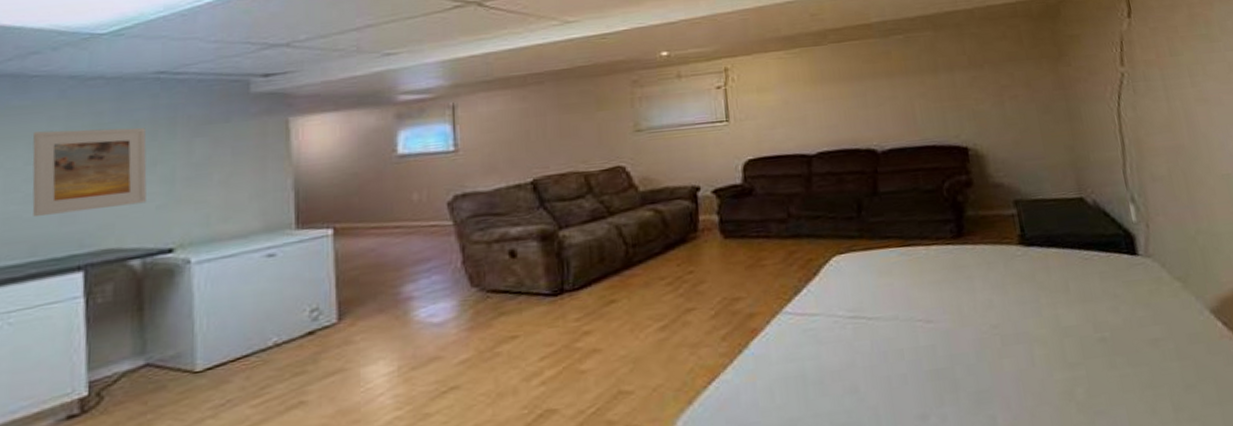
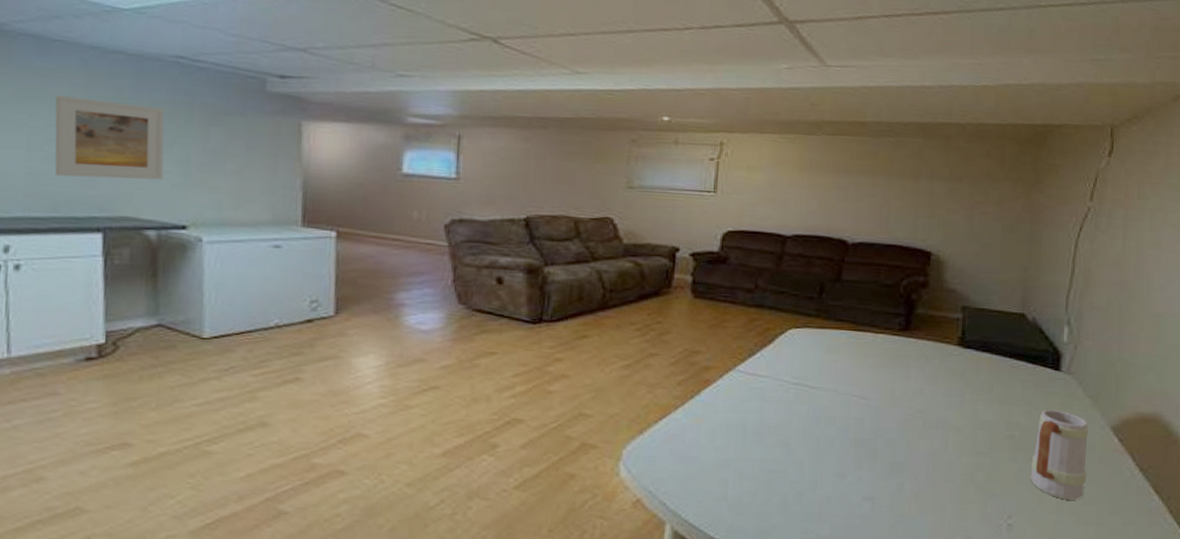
mug: none [1128,300,1202,405] -> present [1030,409,1088,500]

